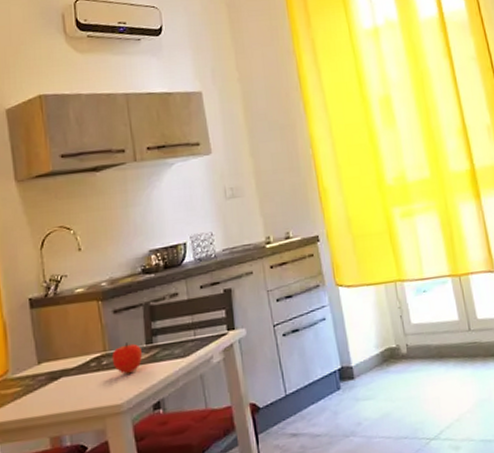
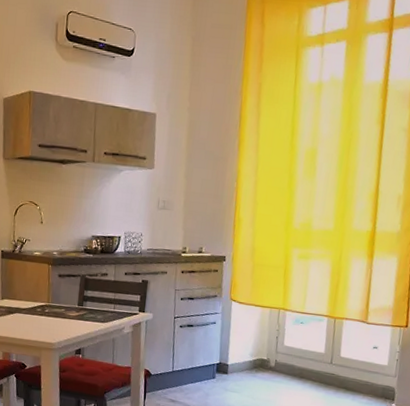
fruit: present [111,342,142,375] -> none [52,301,74,324]

